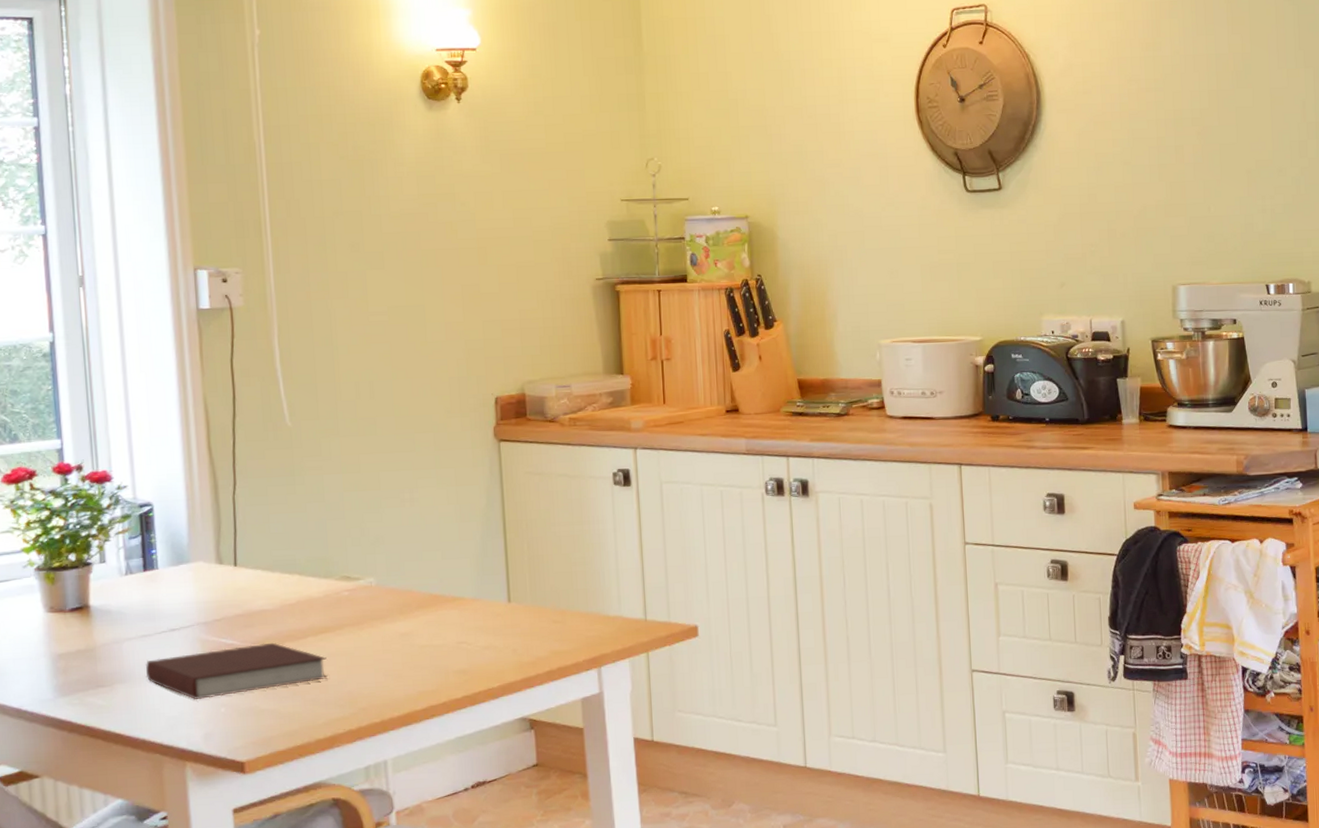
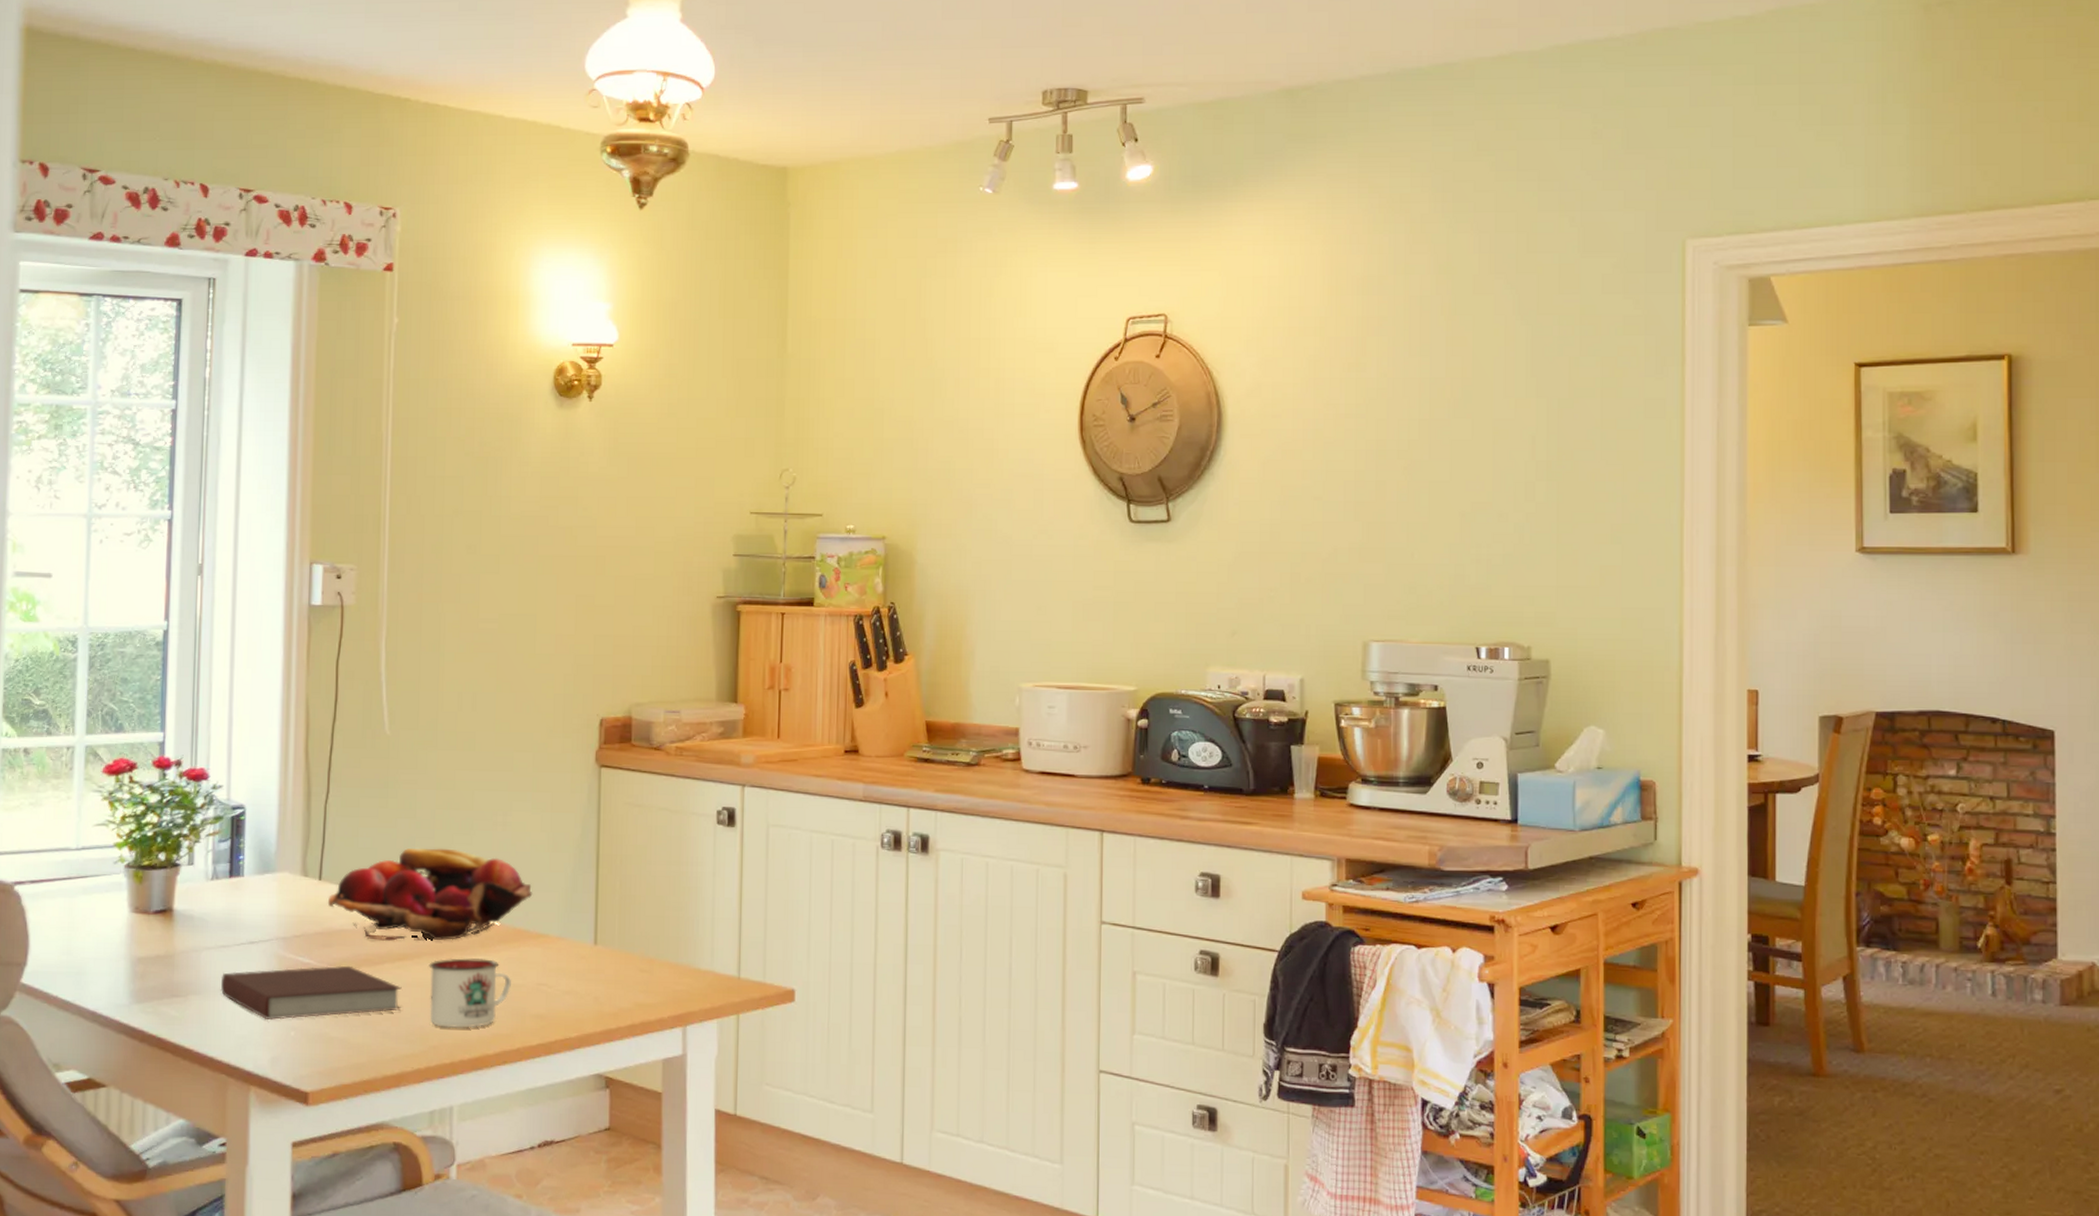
fruit basket: none [245,527,445,617] -> present [327,848,533,941]
mug: none [351,624,432,690] -> present [429,958,511,1028]

